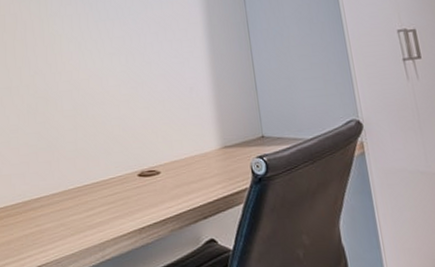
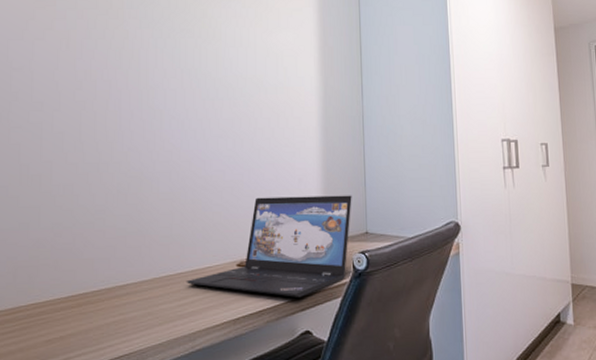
laptop: none [92,100,246,205] -> present [186,195,352,297]

